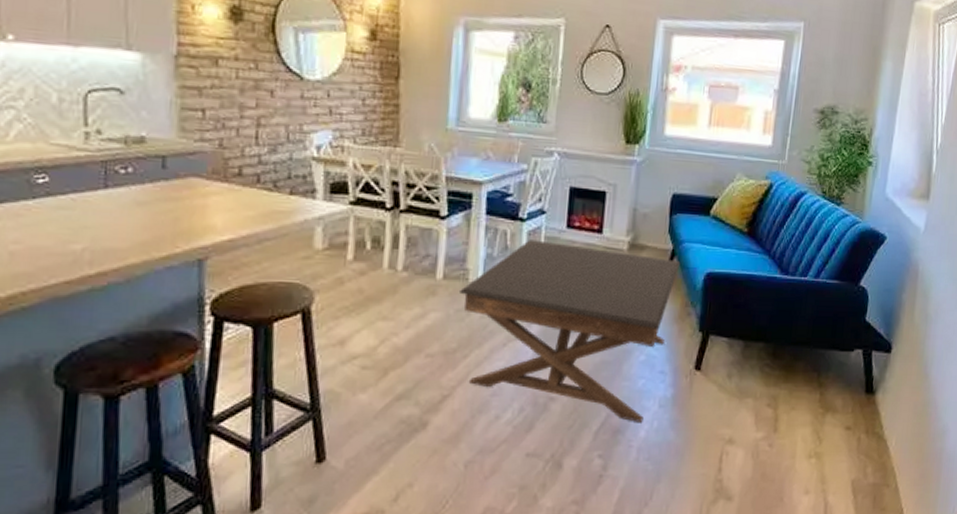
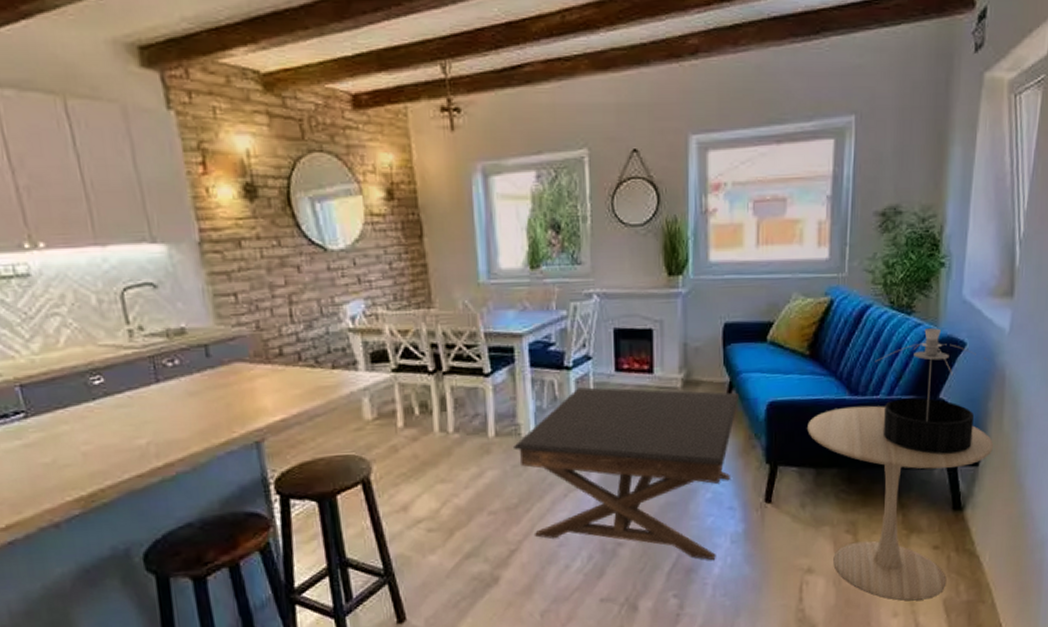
side table: none [739,285,905,479] -> present [807,405,993,601]
table lamp: none [805,220,904,339] -> present [875,328,988,455]

